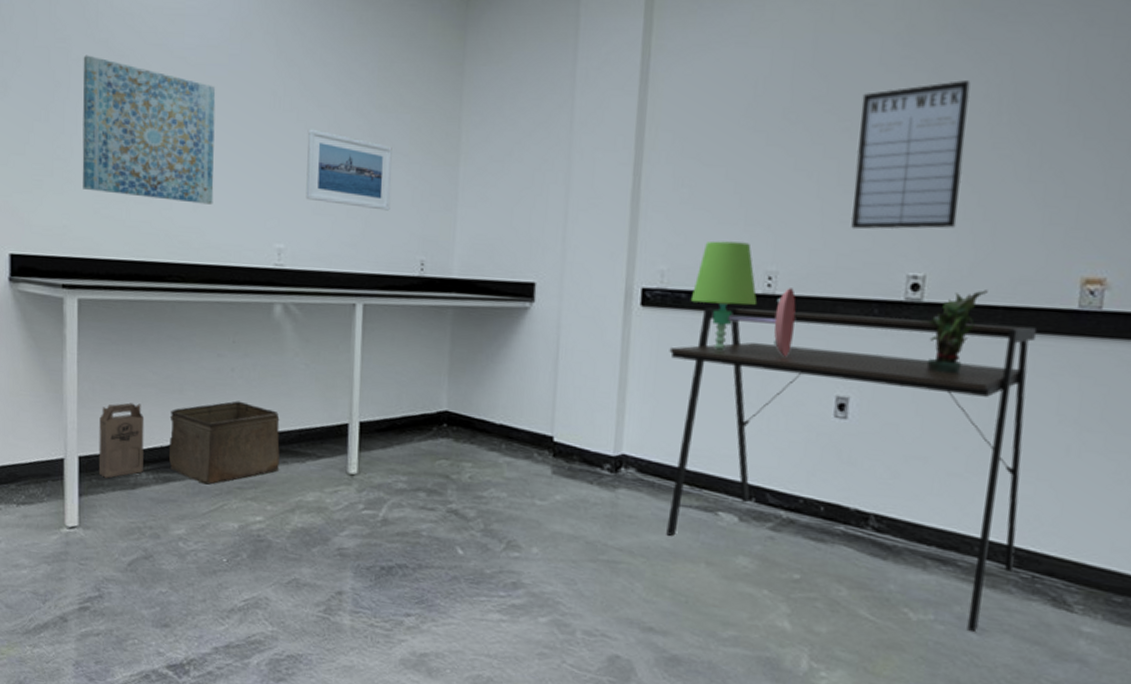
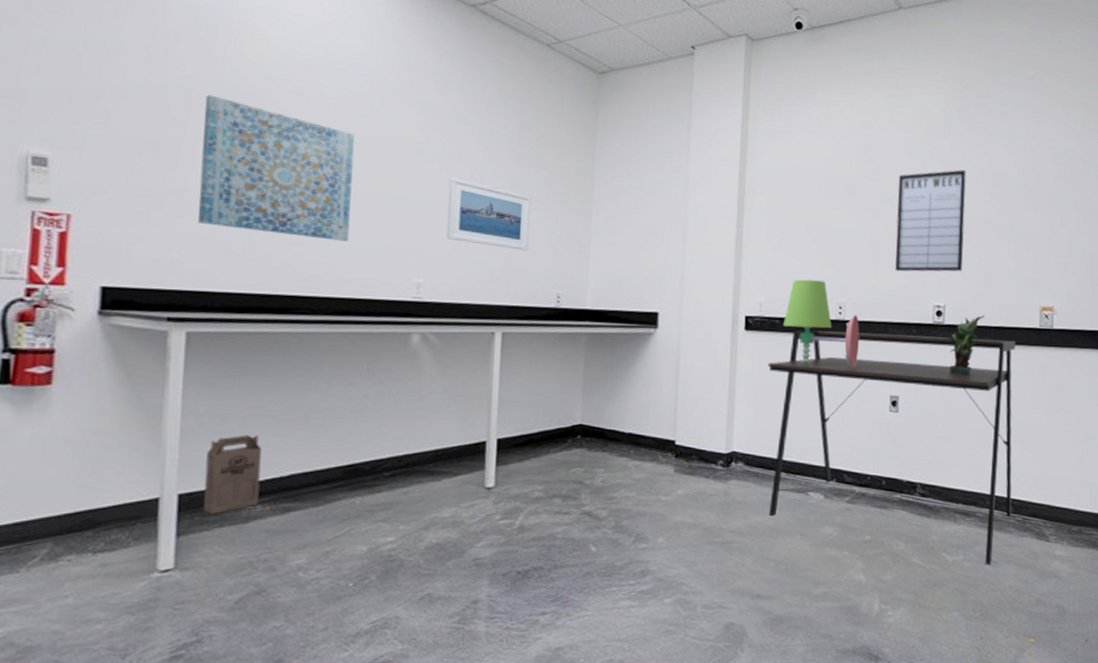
storage bin: present [168,401,280,485] -> none [289,426,415,511]

